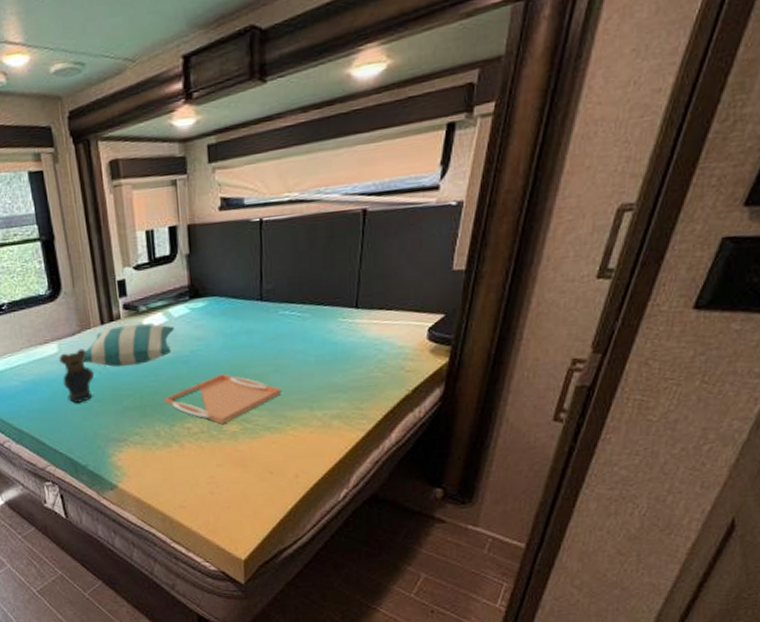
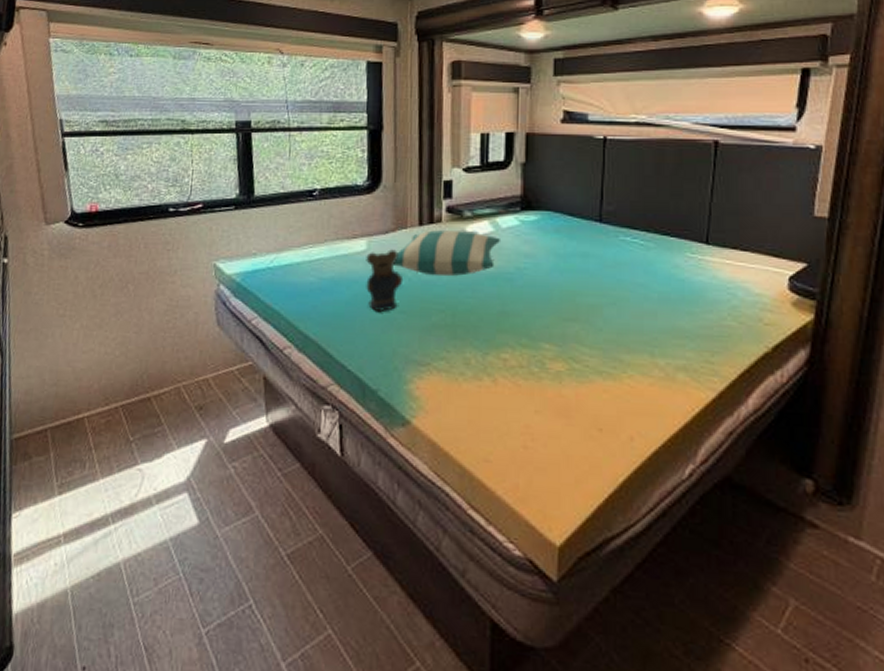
serving tray: present [164,373,282,425] -> none [480,299,618,361]

